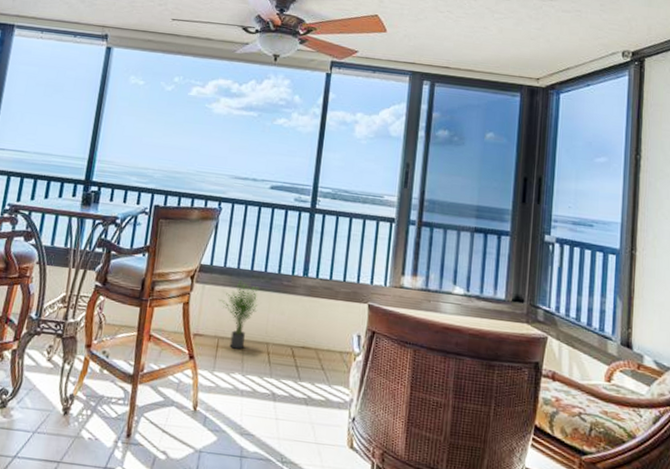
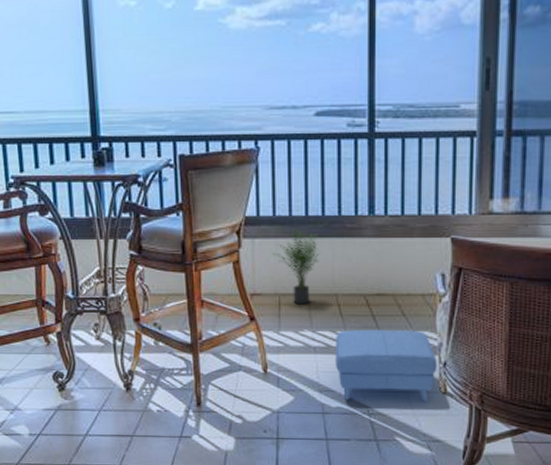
ottoman: none [258,377,347,455] -> present [334,329,437,402]

